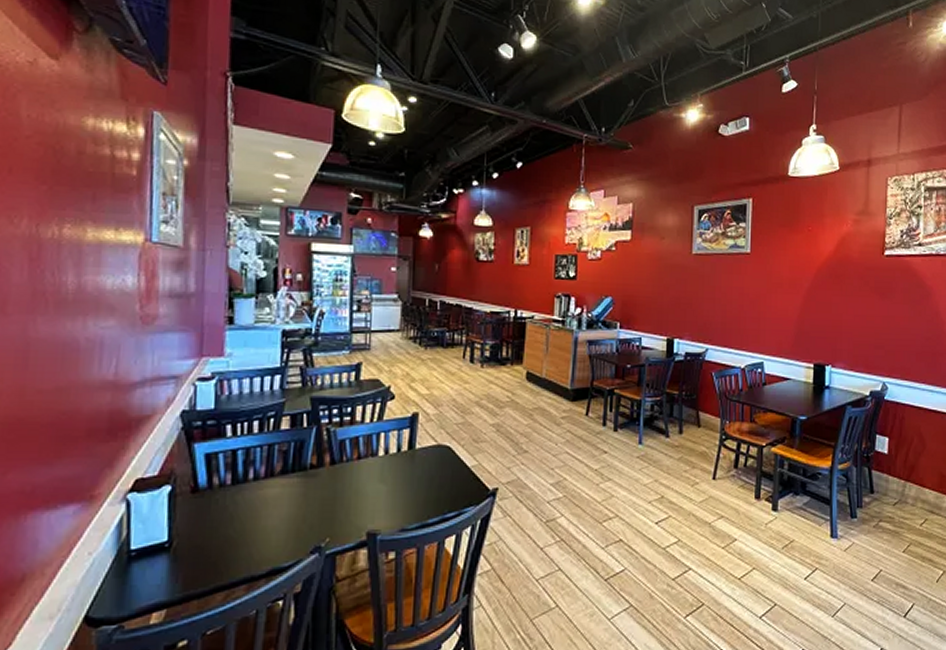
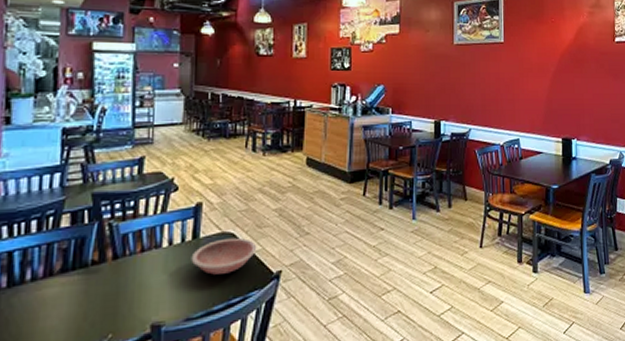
bowl: none [406,451,473,487] -> present [191,237,257,275]

